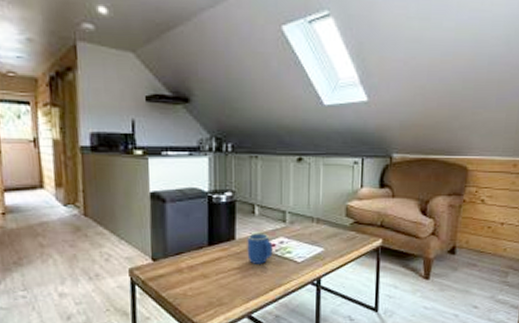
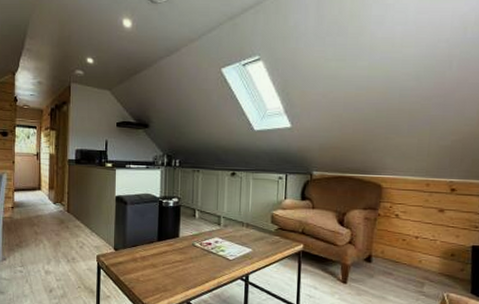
mug: present [247,233,273,264] -> none [188,232,209,259]

